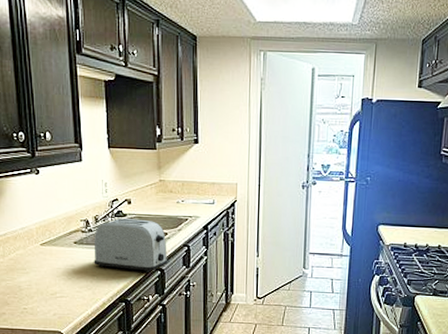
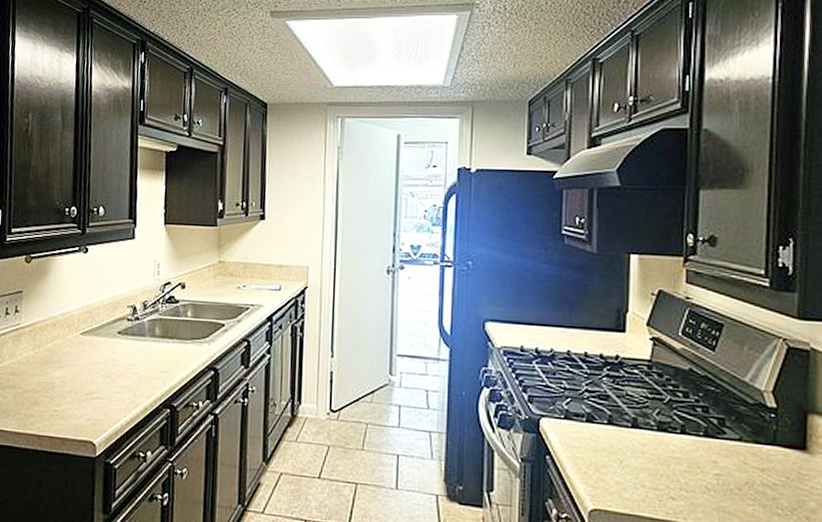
toaster: present [94,218,168,272] -> none [138,305,224,372]

